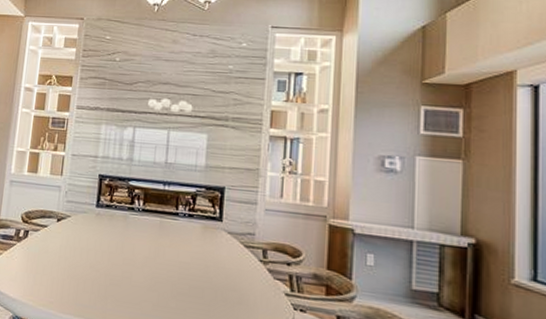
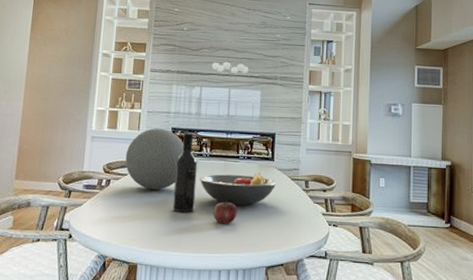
decorative ball: none [45,174,113,247] -> present [125,128,184,190]
wine bottle: none [97,181,128,276] -> present [172,133,198,212]
fruit bowl: none [130,233,225,274] -> present [200,173,277,206]
apple: none [144,264,175,295] -> present [213,199,237,224]

